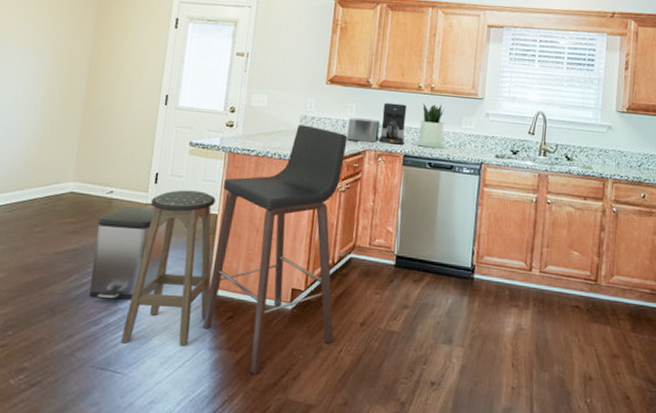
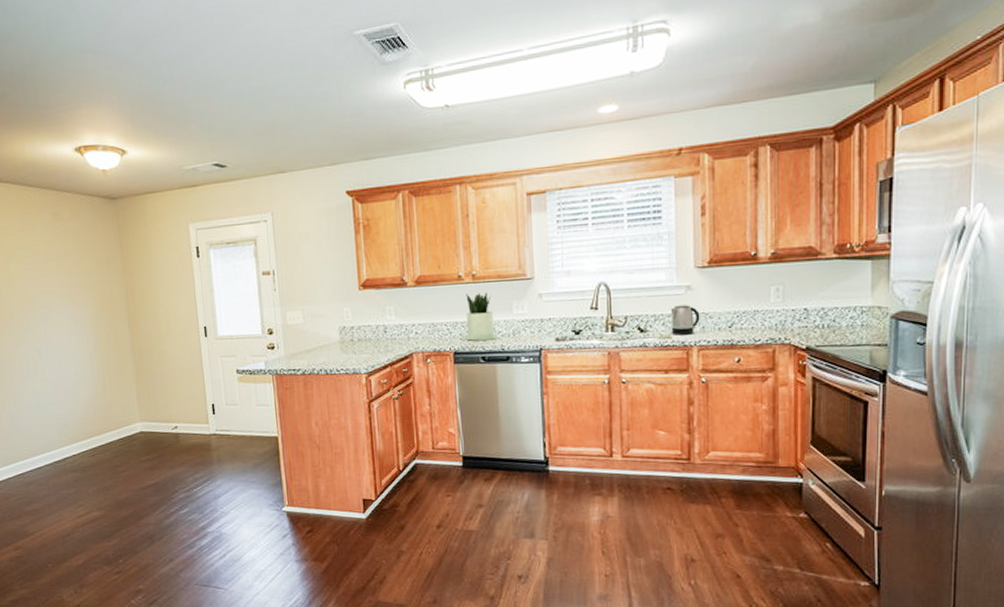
pedal bin: present [89,206,166,300] -> none [170,439,235,525]
stool: present [121,190,216,346] -> none [214,416,287,562]
bar stool: present [203,124,348,375] -> none [277,336,413,581]
toaster: present [346,117,381,144] -> none [389,319,426,347]
coffee maker: present [378,102,407,145] -> none [423,298,452,344]
kettle: none [592,141,617,168] -> present [670,305,700,335]

